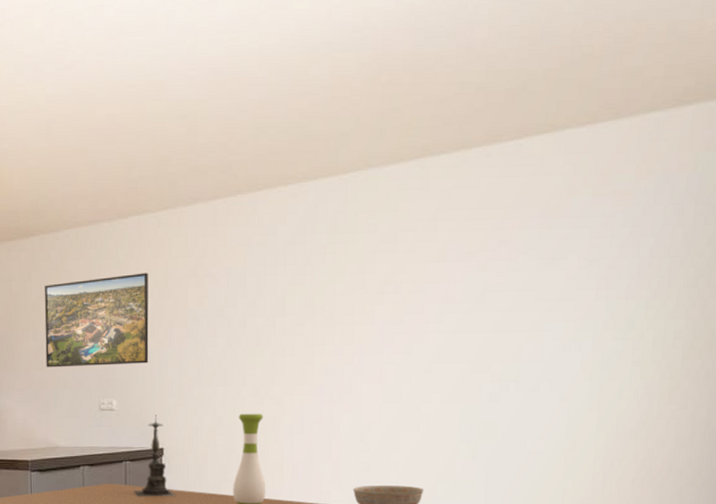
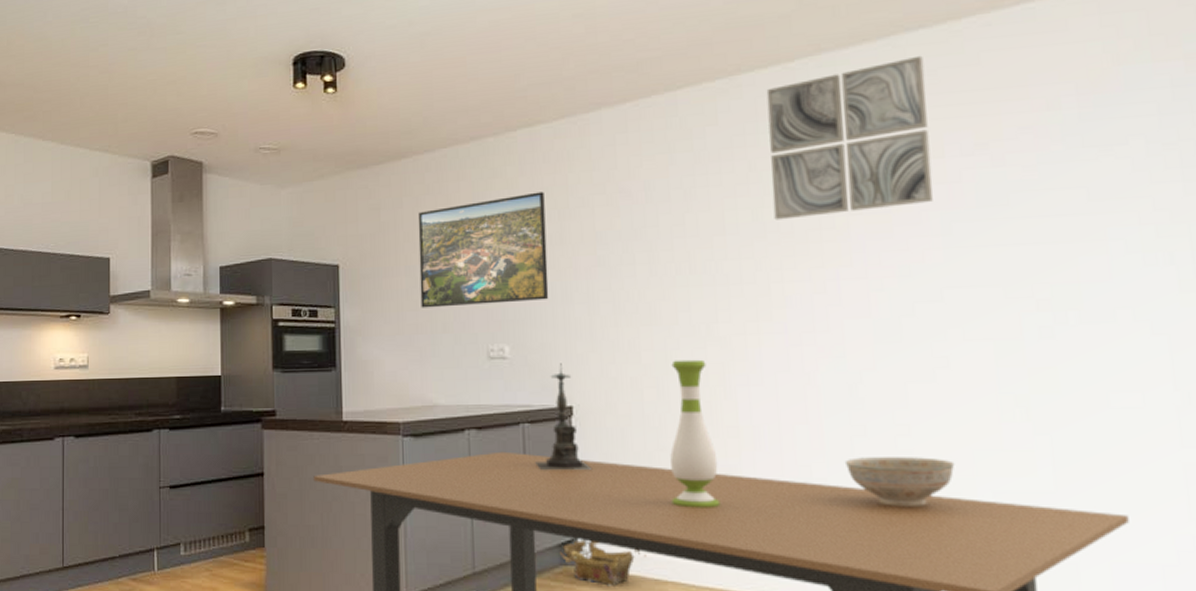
wall art: none [321,177,441,306] -> present [766,55,933,220]

